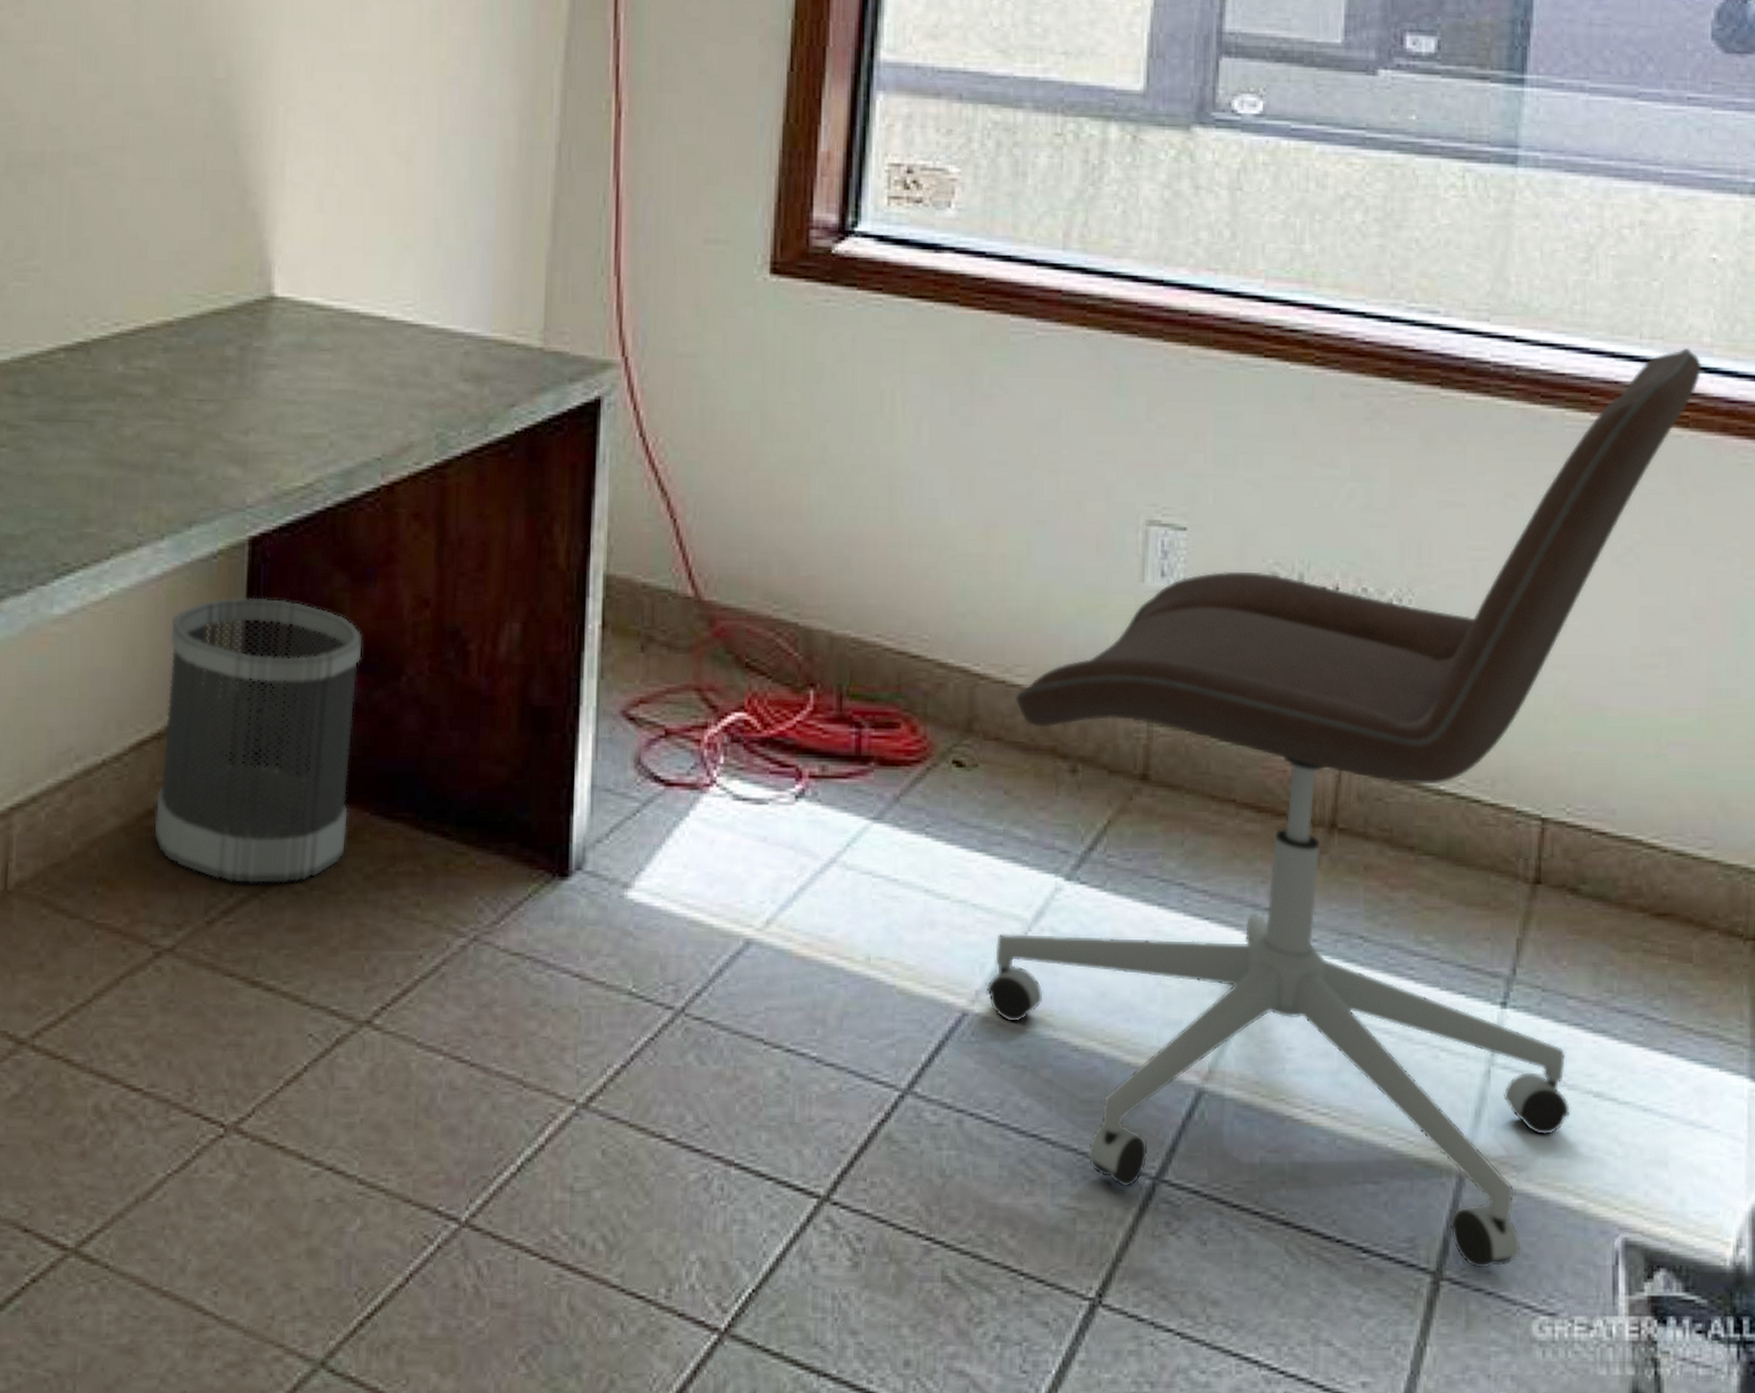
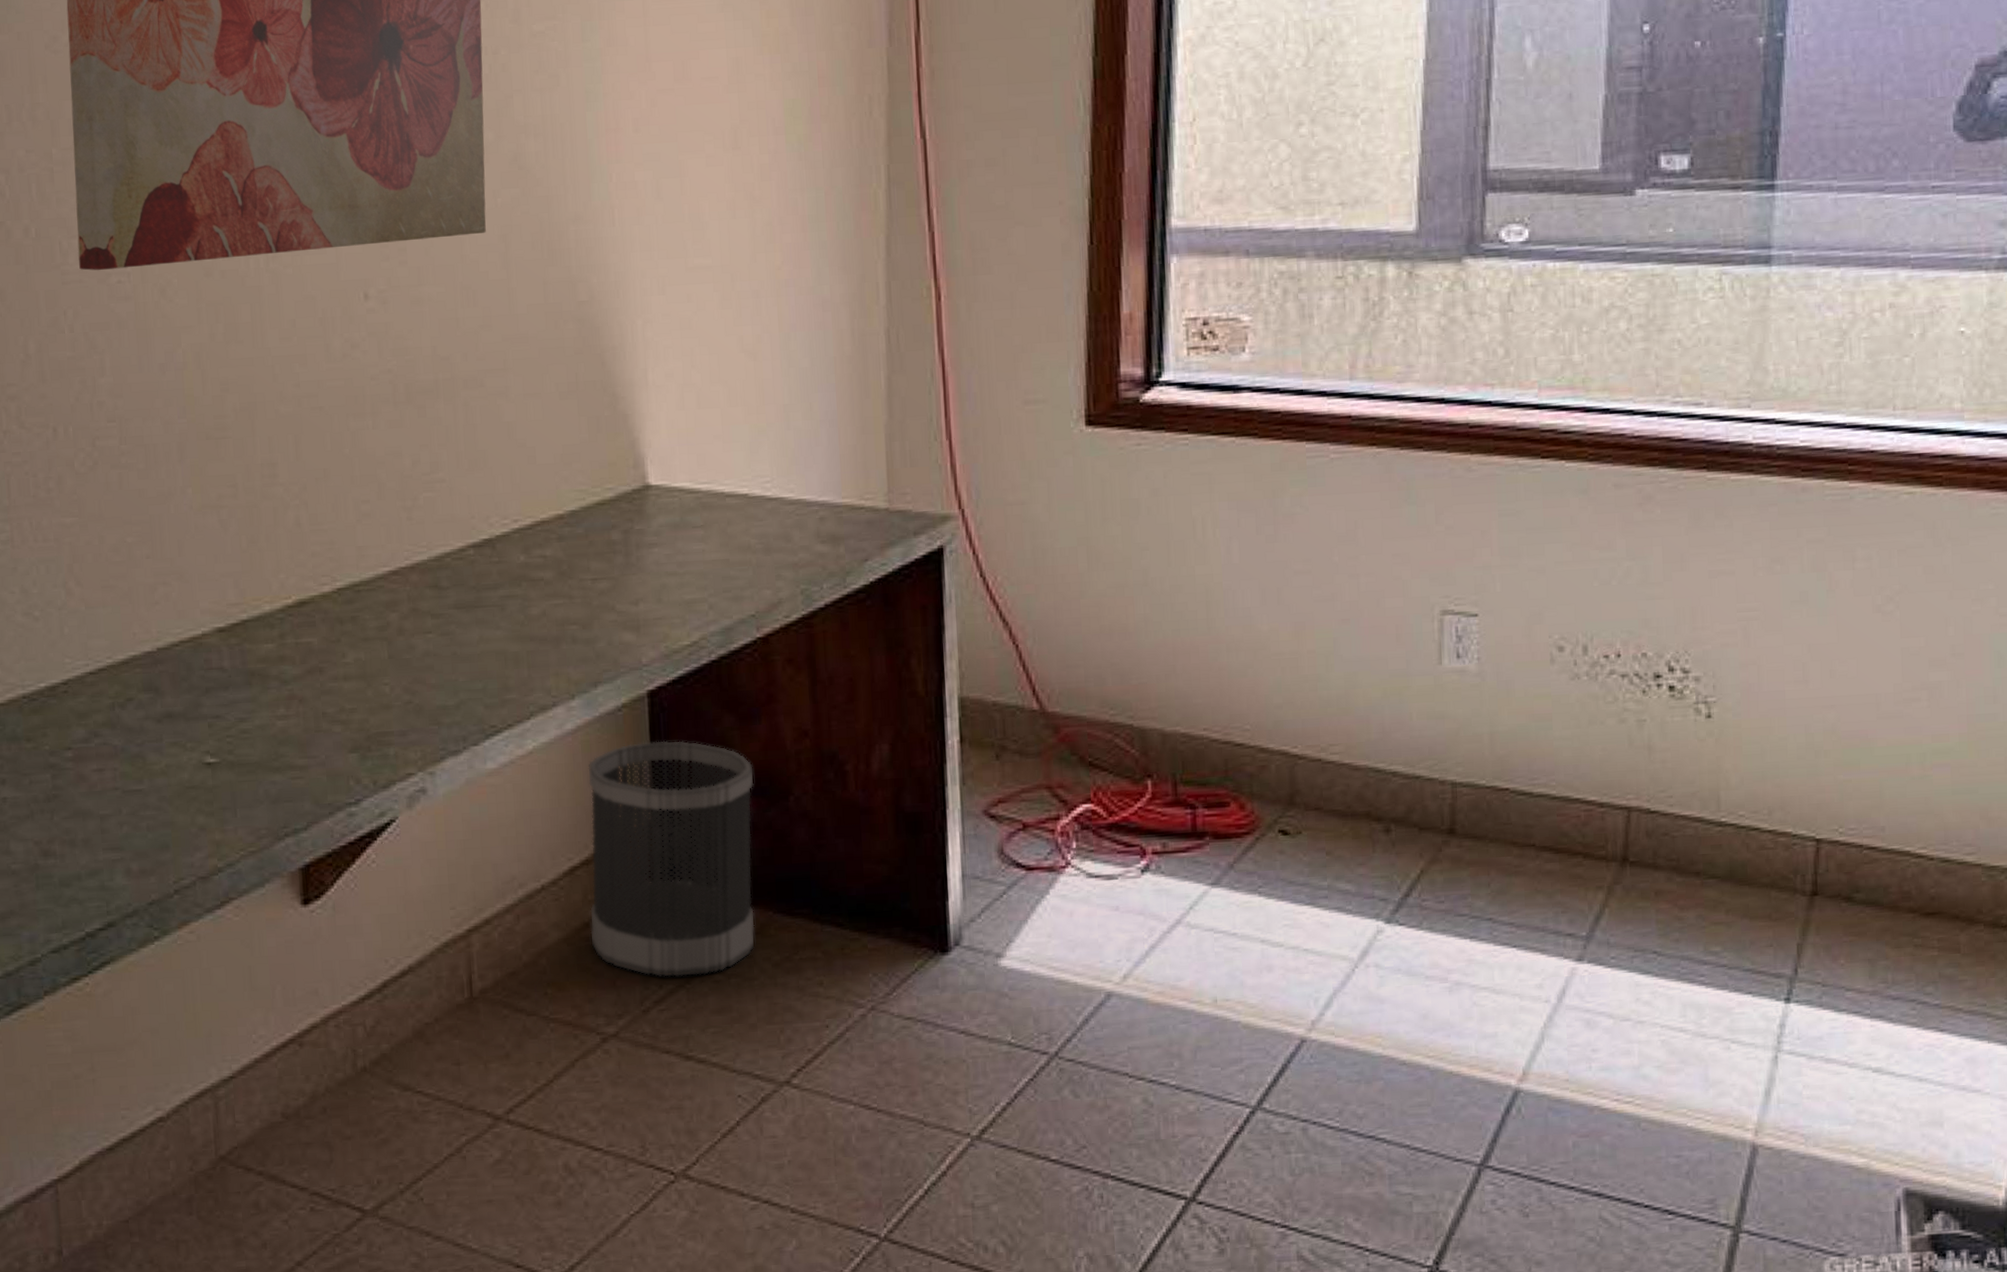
office chair: present [984,347,1702,1268] -> none [1319,414,1954,1221]

